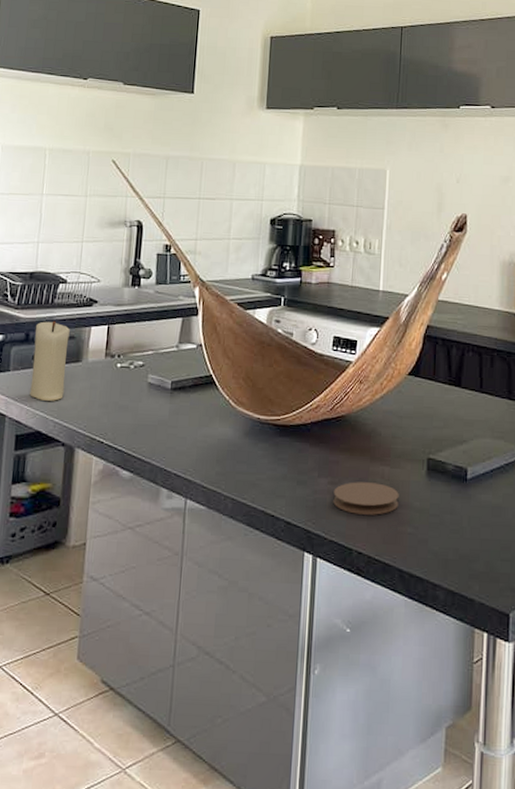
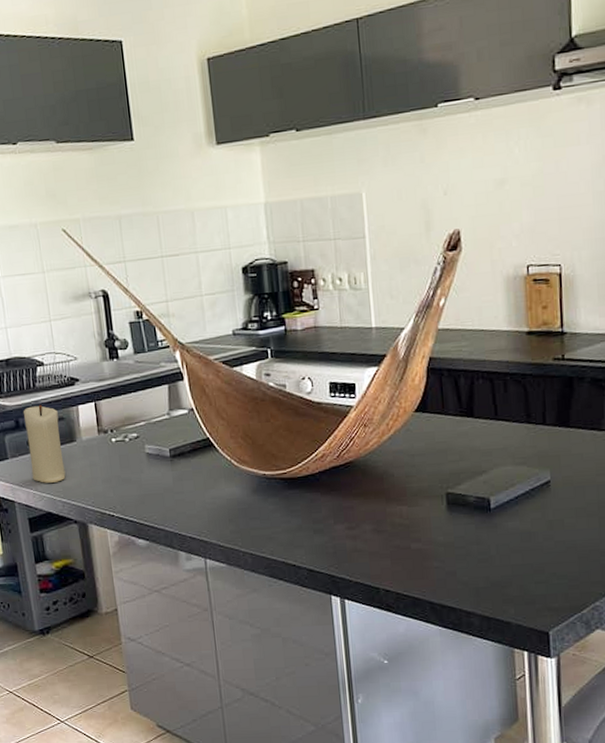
coaster: present [333,482,399,515] -> none [352,522,422,555]

